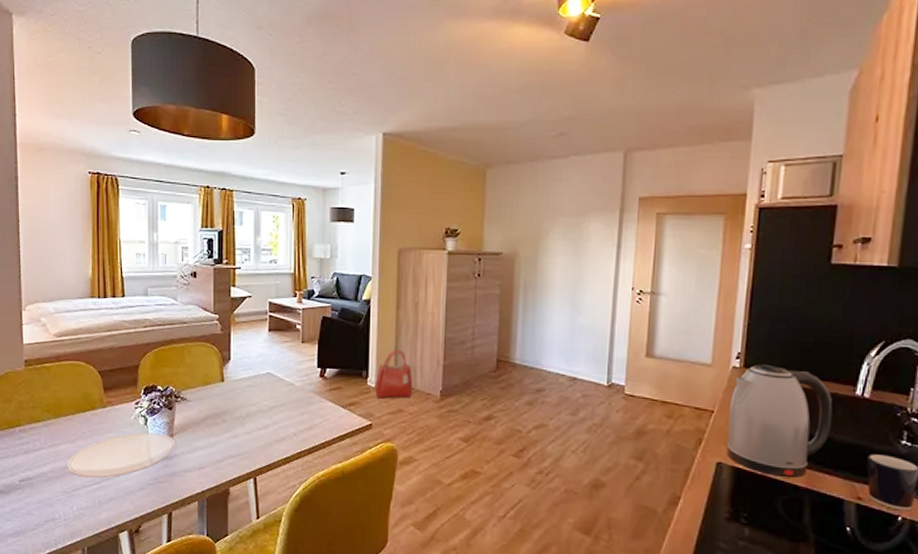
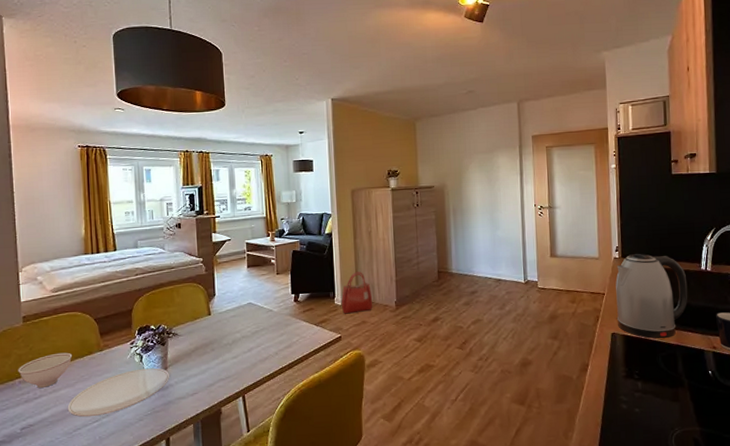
bowl: none [18,404,74,440] -> present [18,352,73,388]

